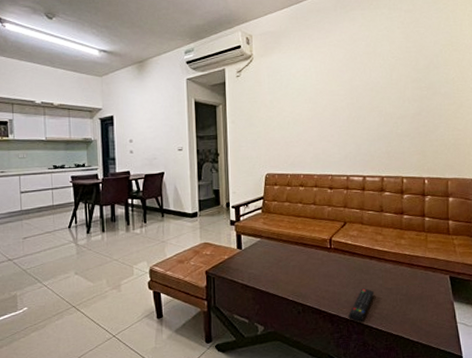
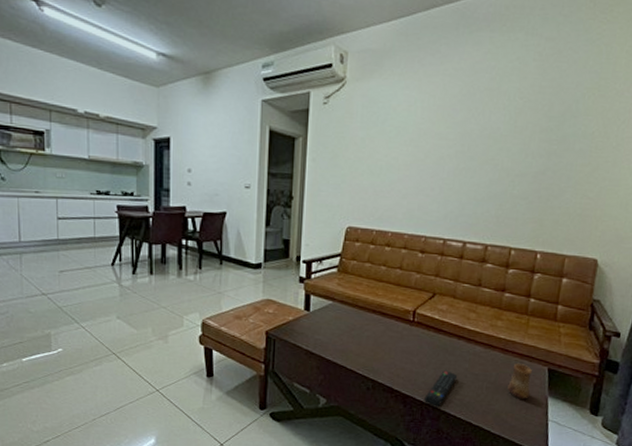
cup: none [418,275,438,307] -> present [507,364,532,399]

